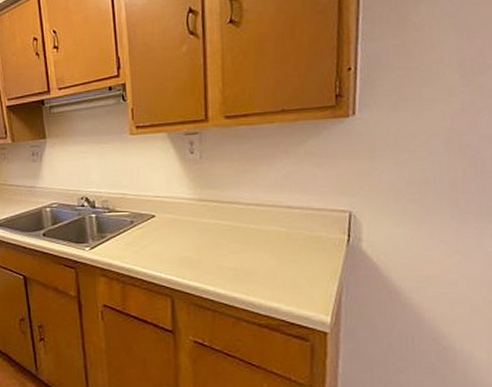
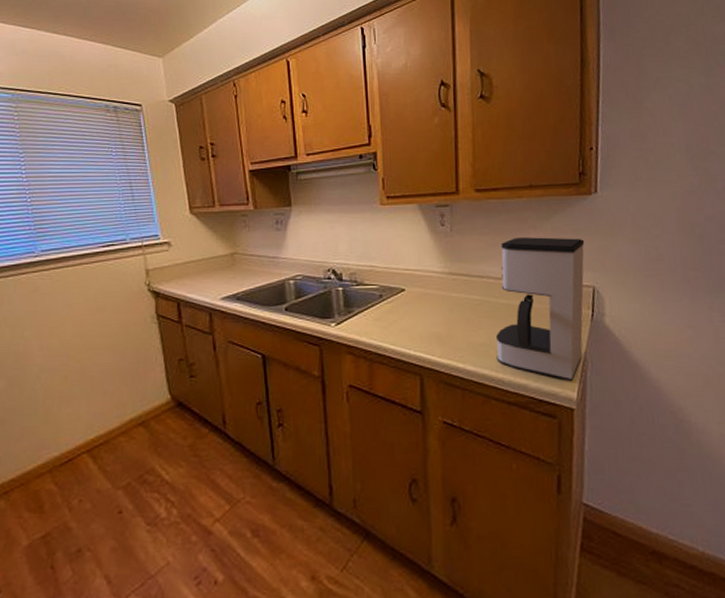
coffee maker: none [247,162,341,306] -> present [496,237,585,382]

